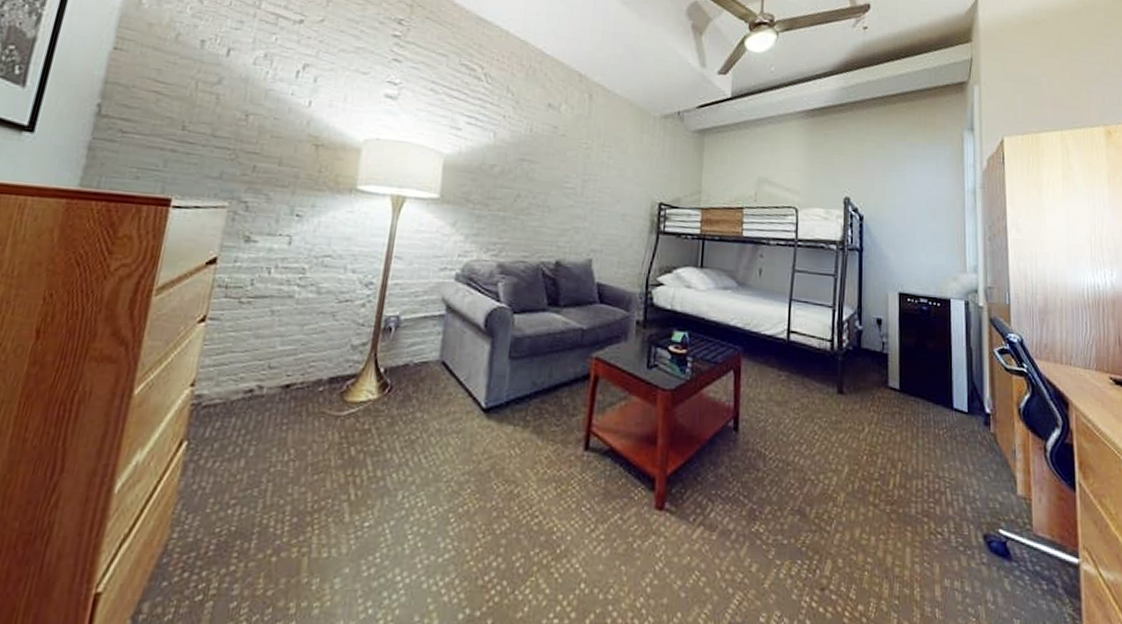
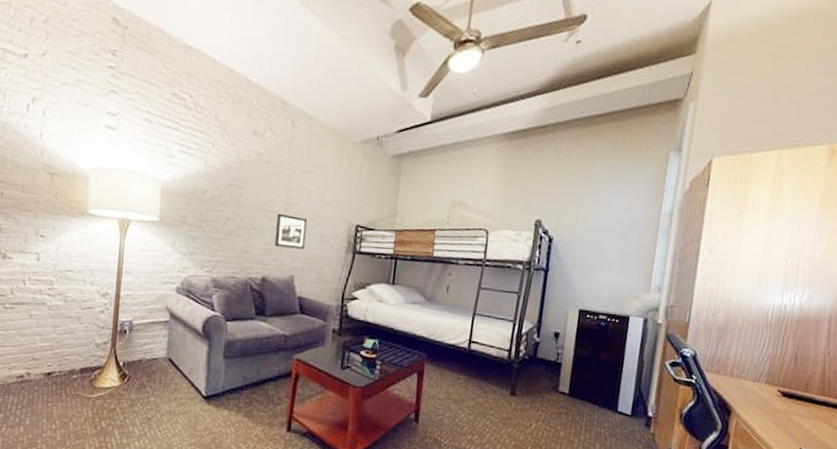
picture frame: none [570,190,607,229] -> present [274,213,308,249]

